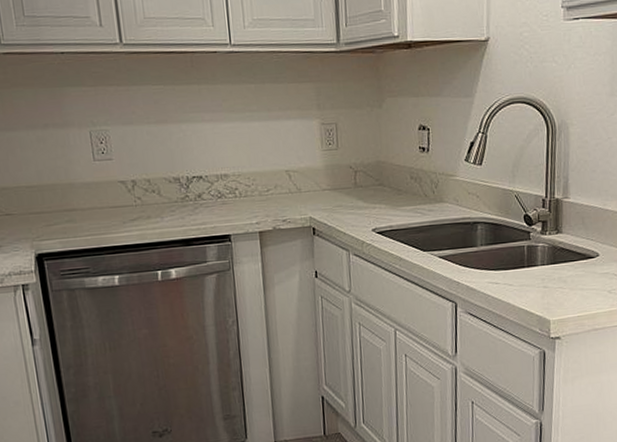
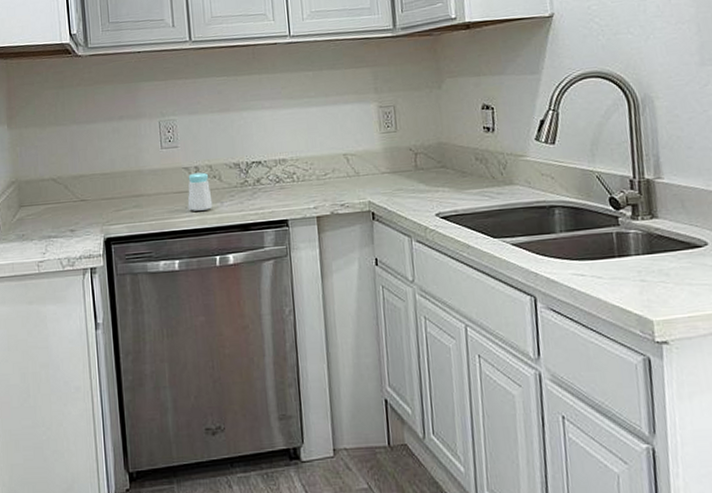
salt shaker: none [125,186,153,226] -> present [187,172,213,211]

